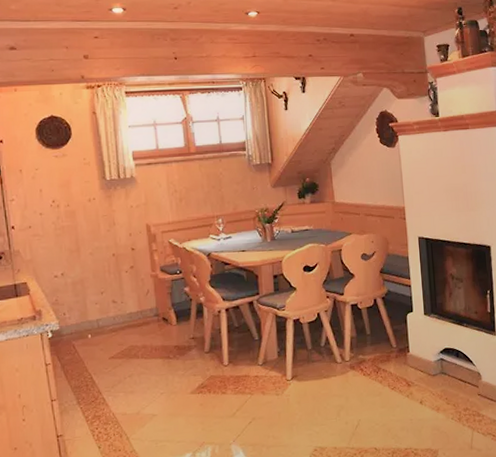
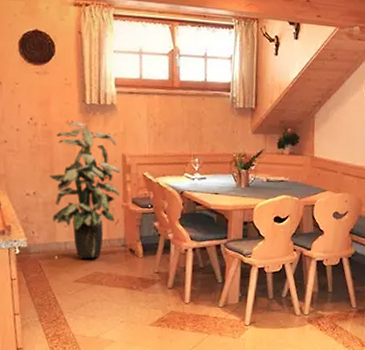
indoor plant: none [75,198,148,334] -> present [48,121,121,259]

